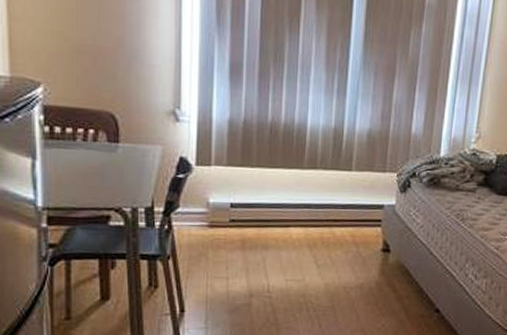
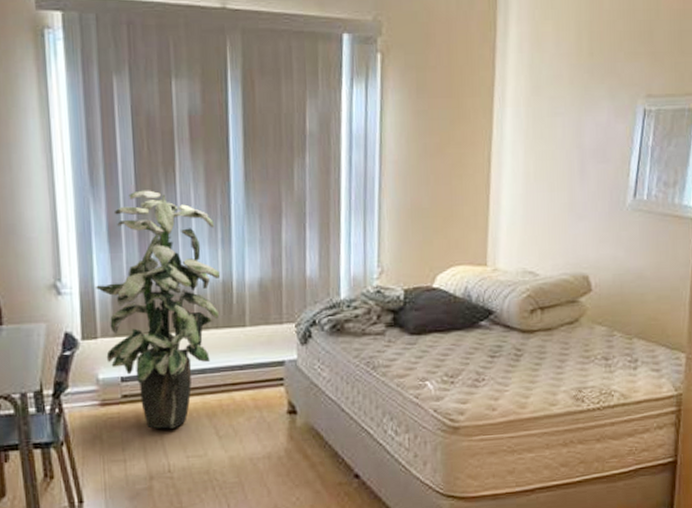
indoor plant: none [213,35,333,254] -> present [95,190,221,429]

